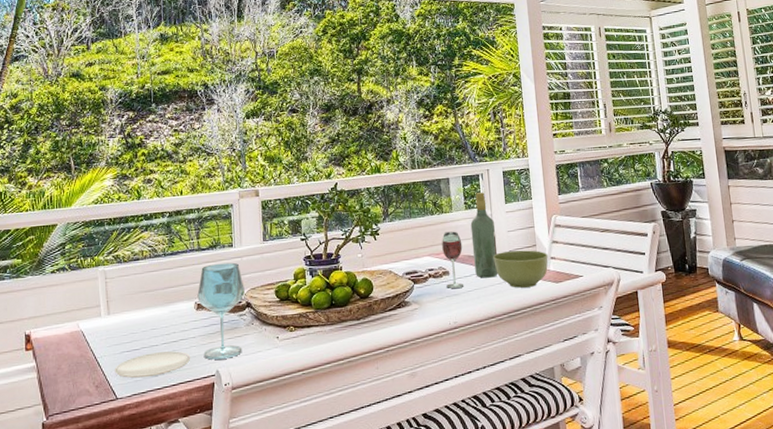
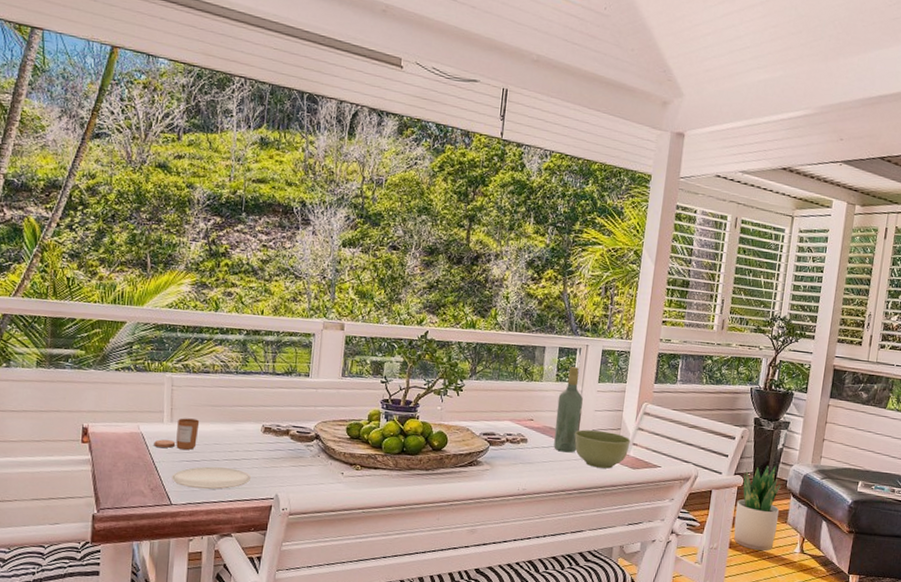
candle: none [94,307,136,342] -> present [154,418,200,450]
wine glass: present [197,262,245,360] -> none [264,390,316,485]
wineglass: present [441,231,463,289] -> none [522,400,546,458]
planter: none [664,255,712,346] -> present [733,465,781,551]

